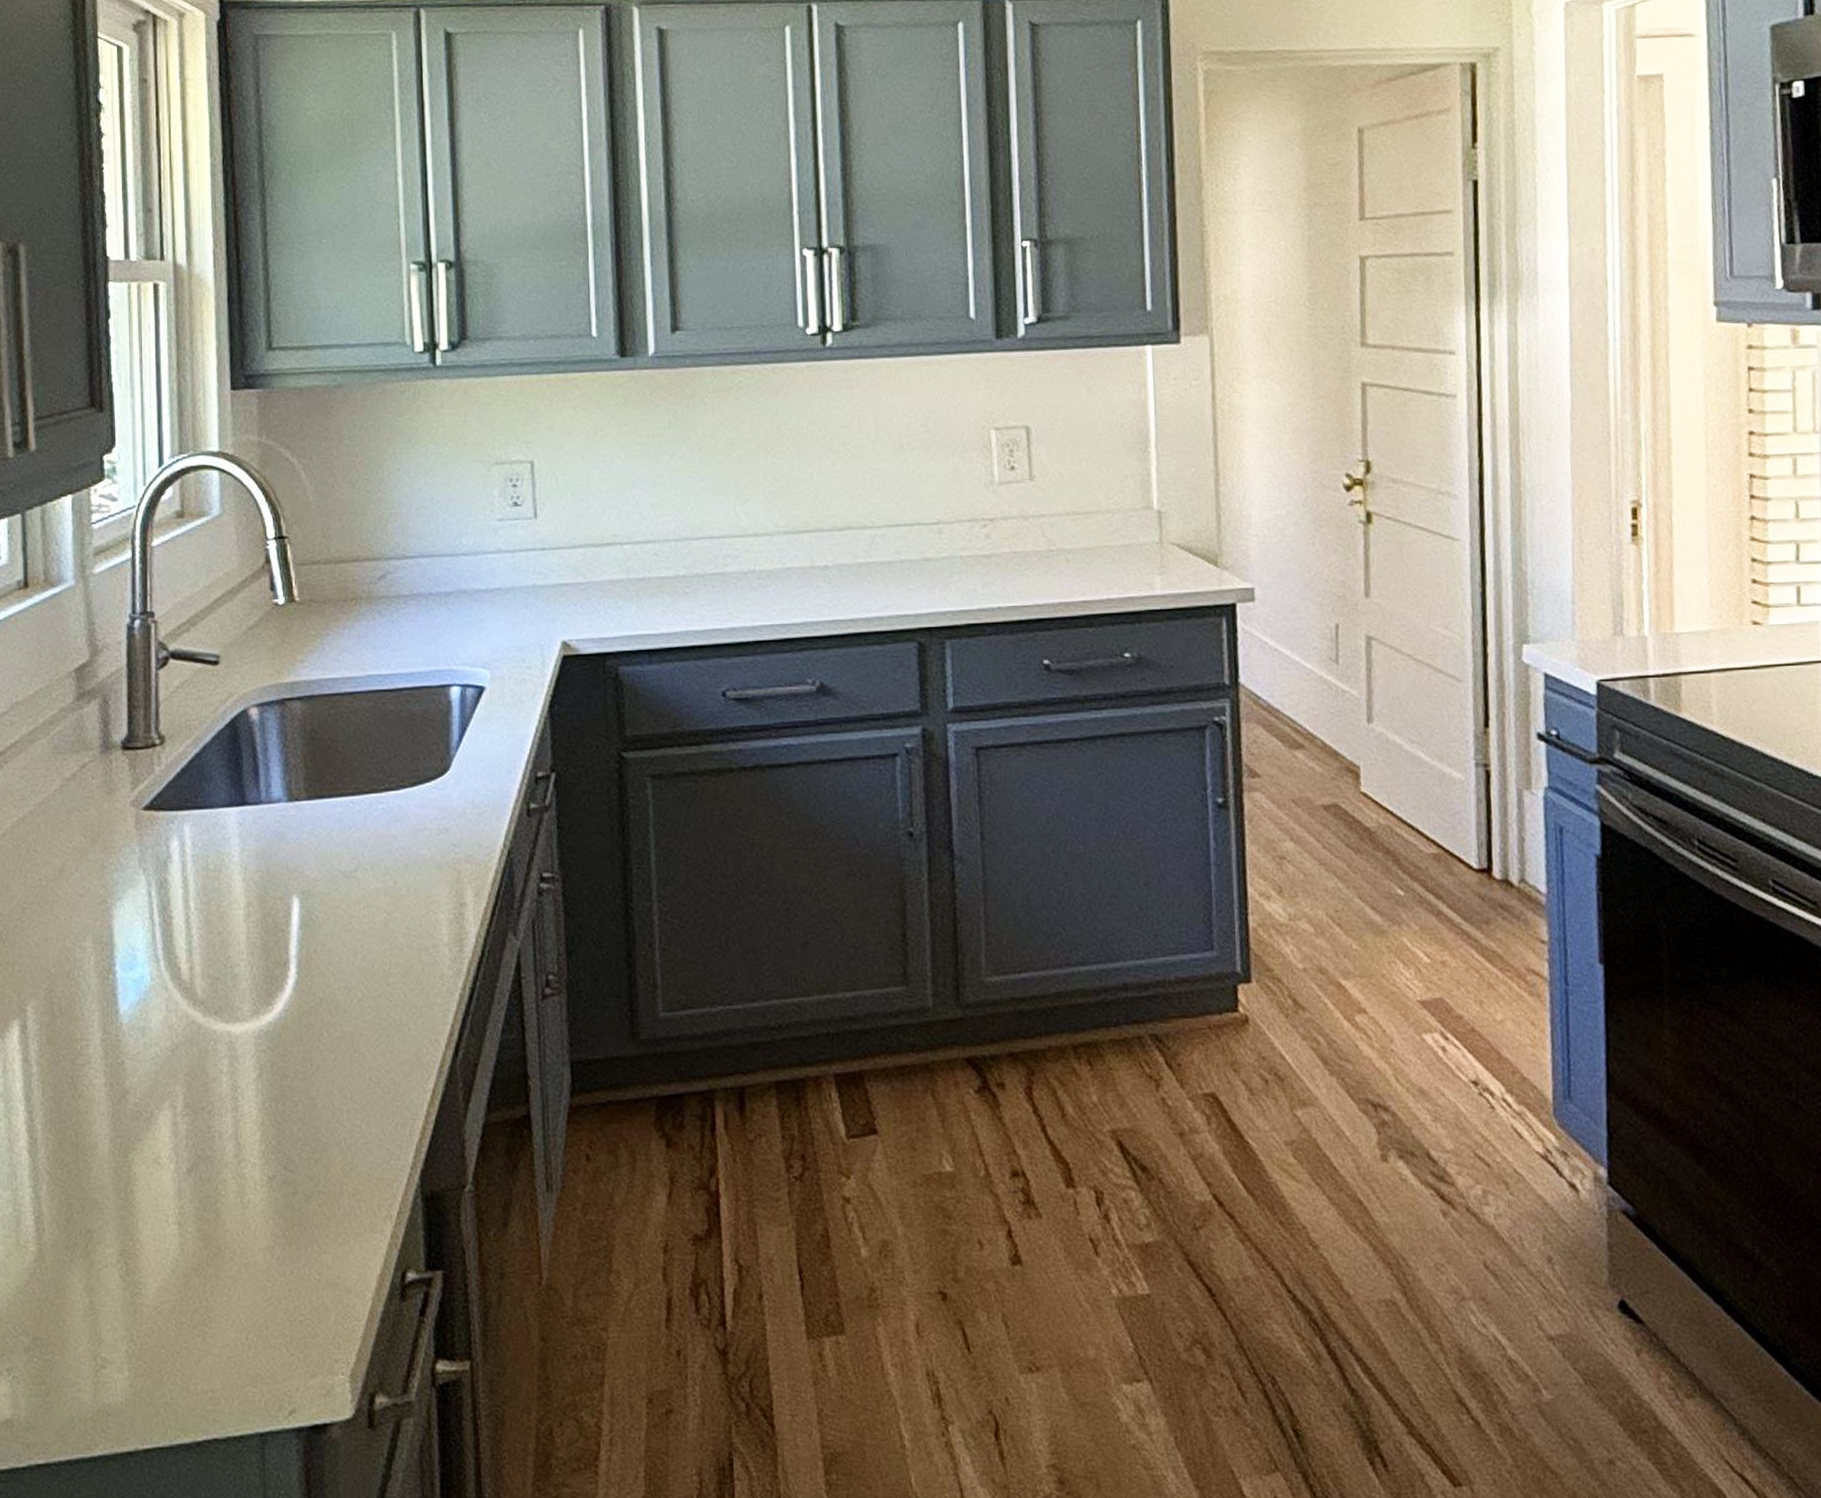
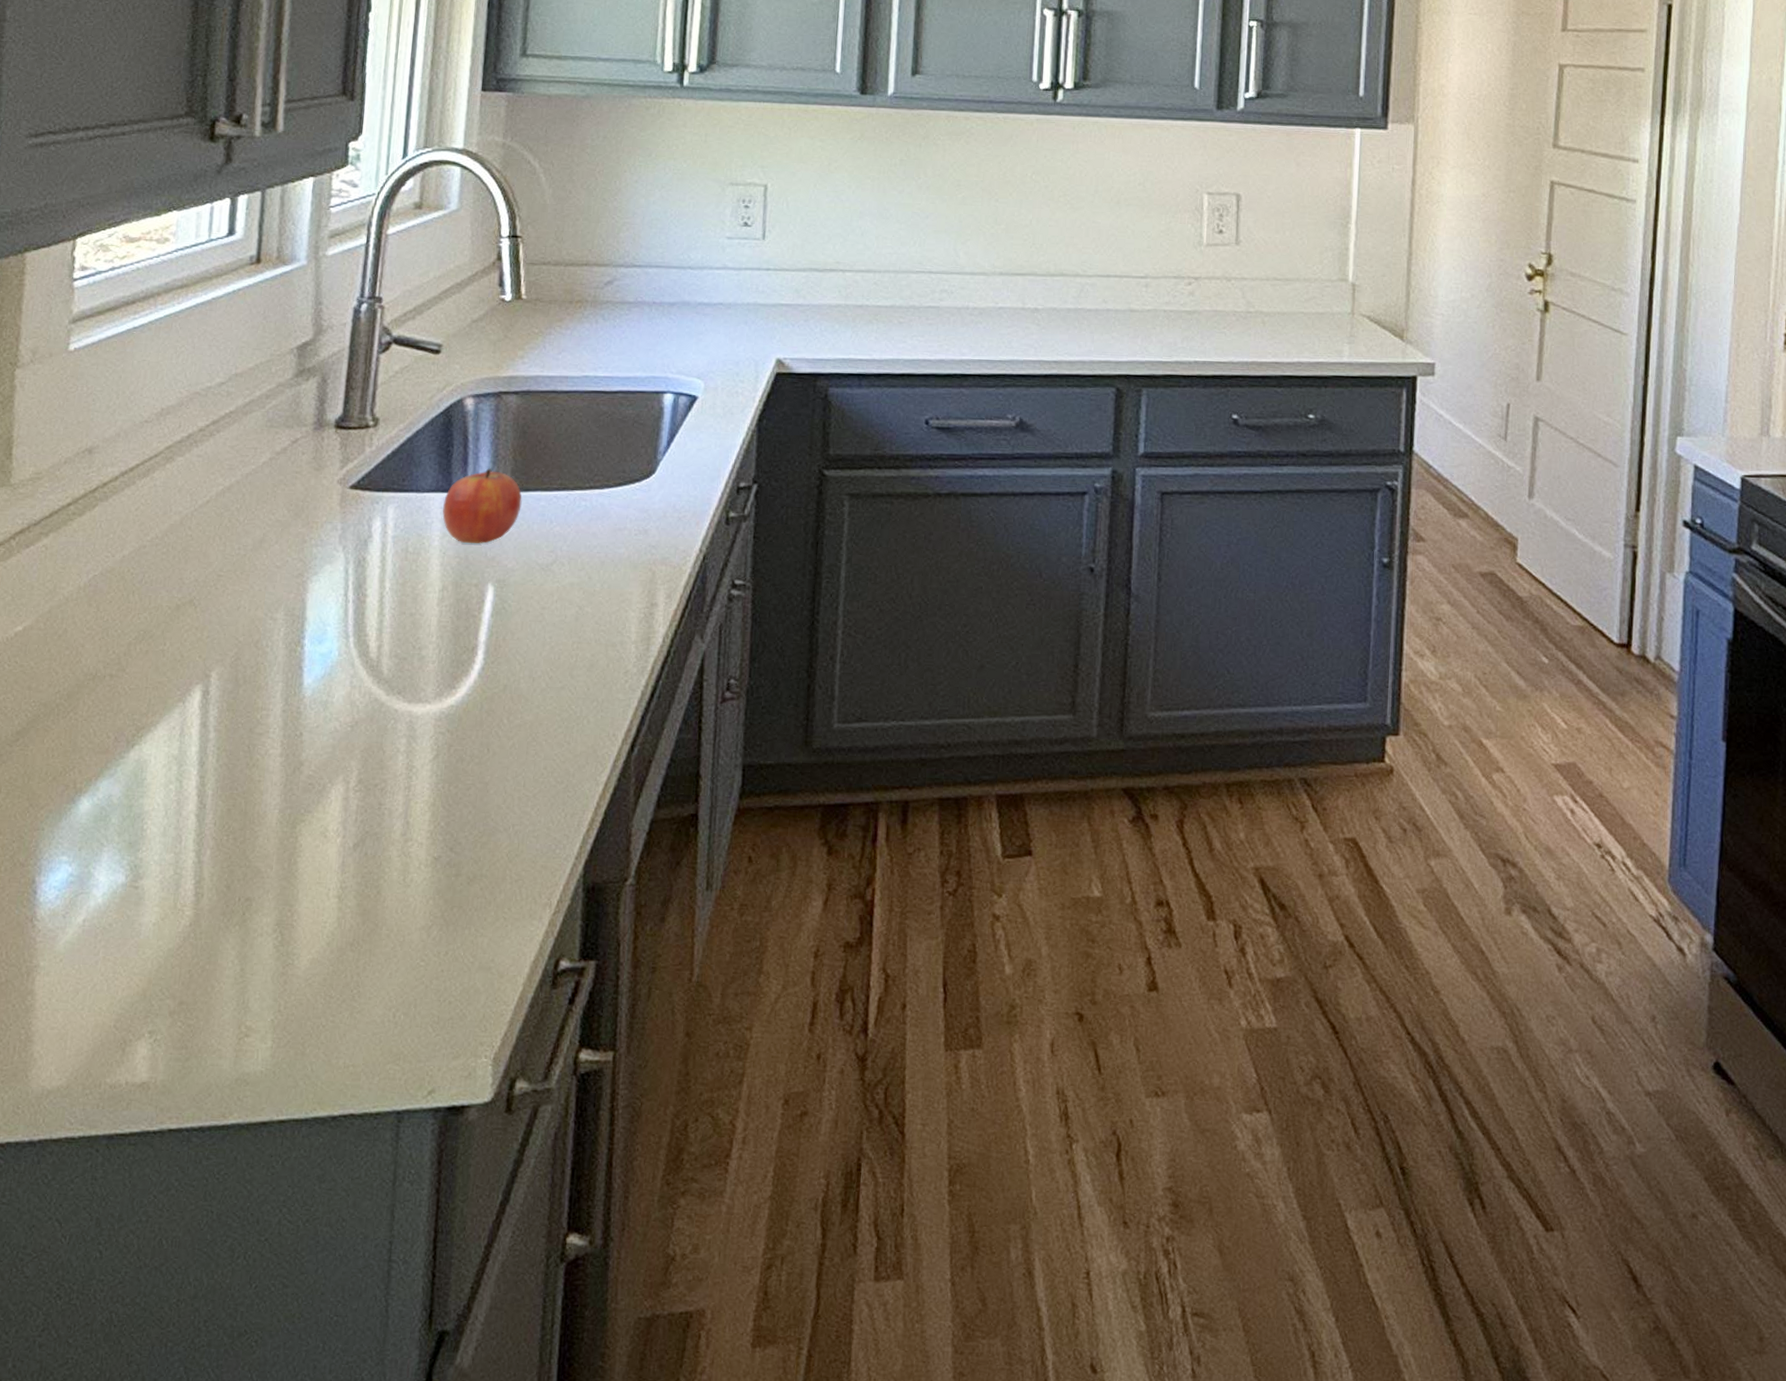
fruit: none [239,778,318,857] -> present [442,468,522,544]

